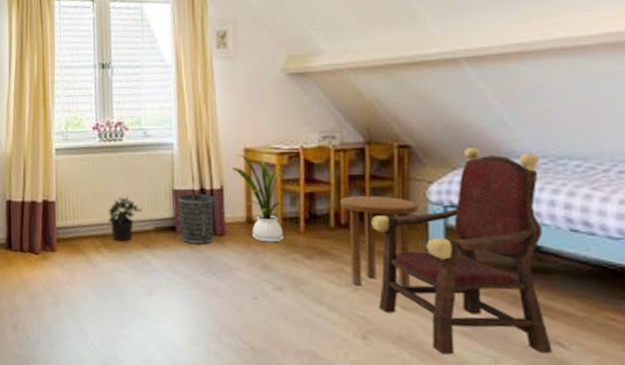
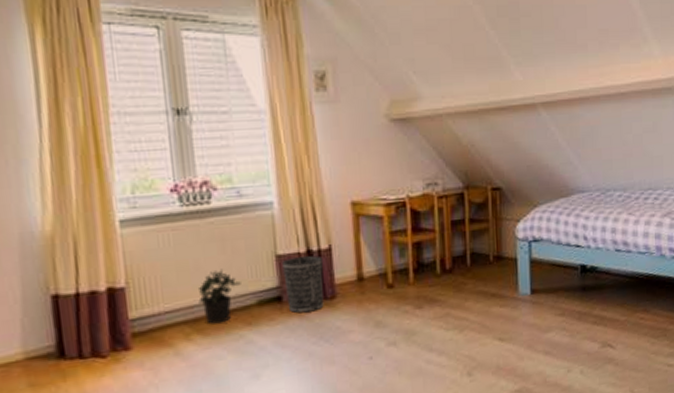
house plant: present [233,155,286,243] -> none [340,209,395,299]
side table: present [340,195,418,287] -> none [444,238,509,328]
armchair: present [371,148,552,355] -> none [471,186,605,375]

